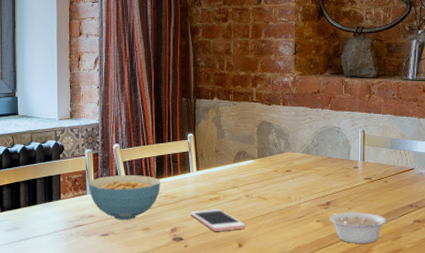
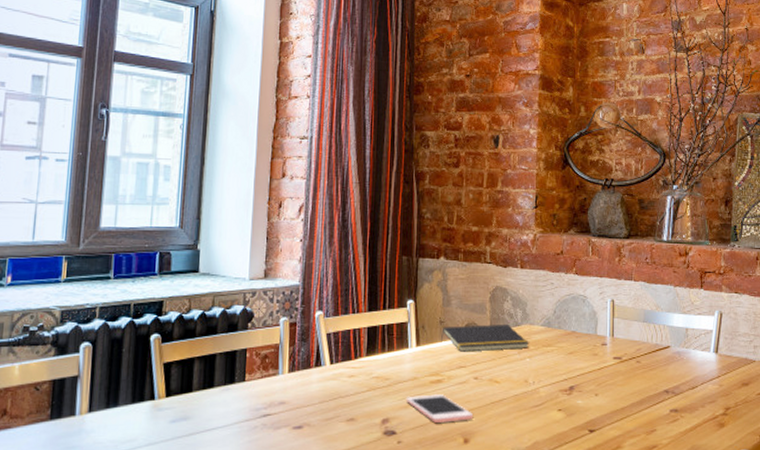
cereal bowl: present [88,175,161,220] -> none [281,351,372,408]
notepad: none [217,153,291,175] -> present [441,325,529,352]
legume: present [329,212,399,243] -> none [573,399,654,438]

